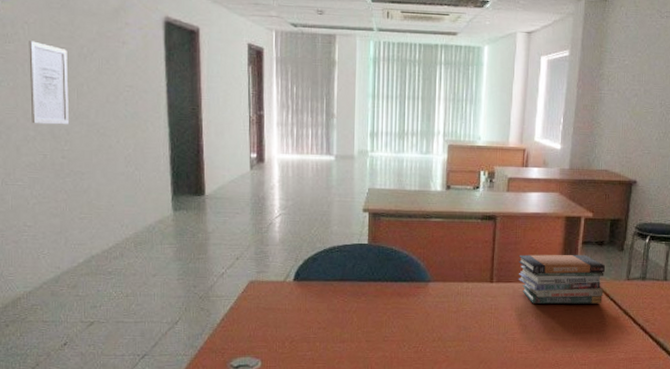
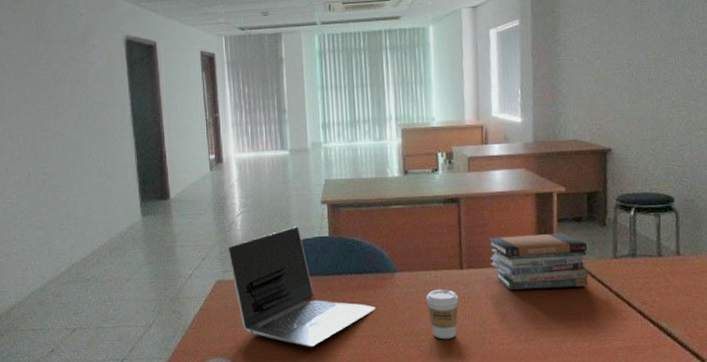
wall art: present [29,41,69,125] -> none [13,71,48,145]
laptop: none [262,232,407,349] -> present [226,226,375,347]
coffee cup: none [456,300,485,346] -> present [426,289,459,340]

